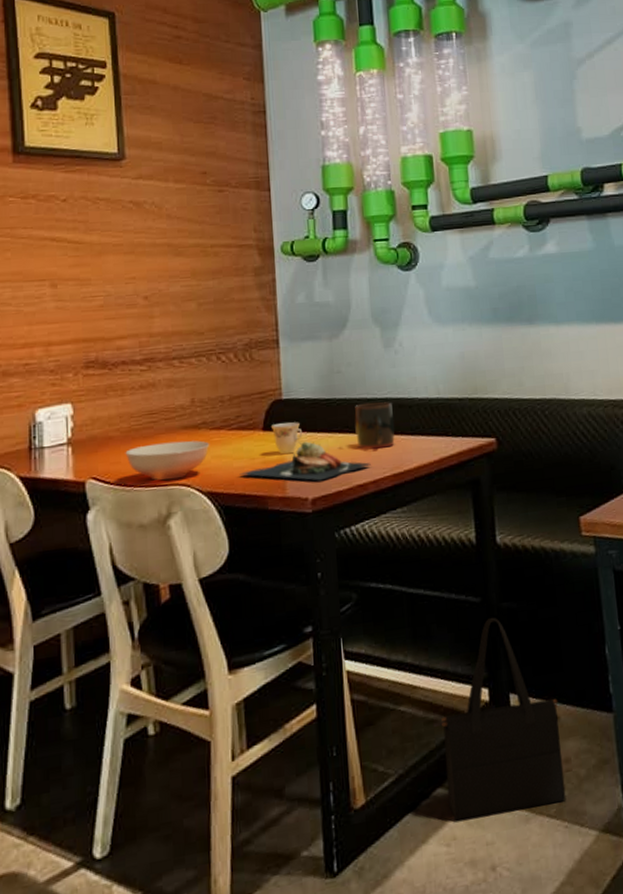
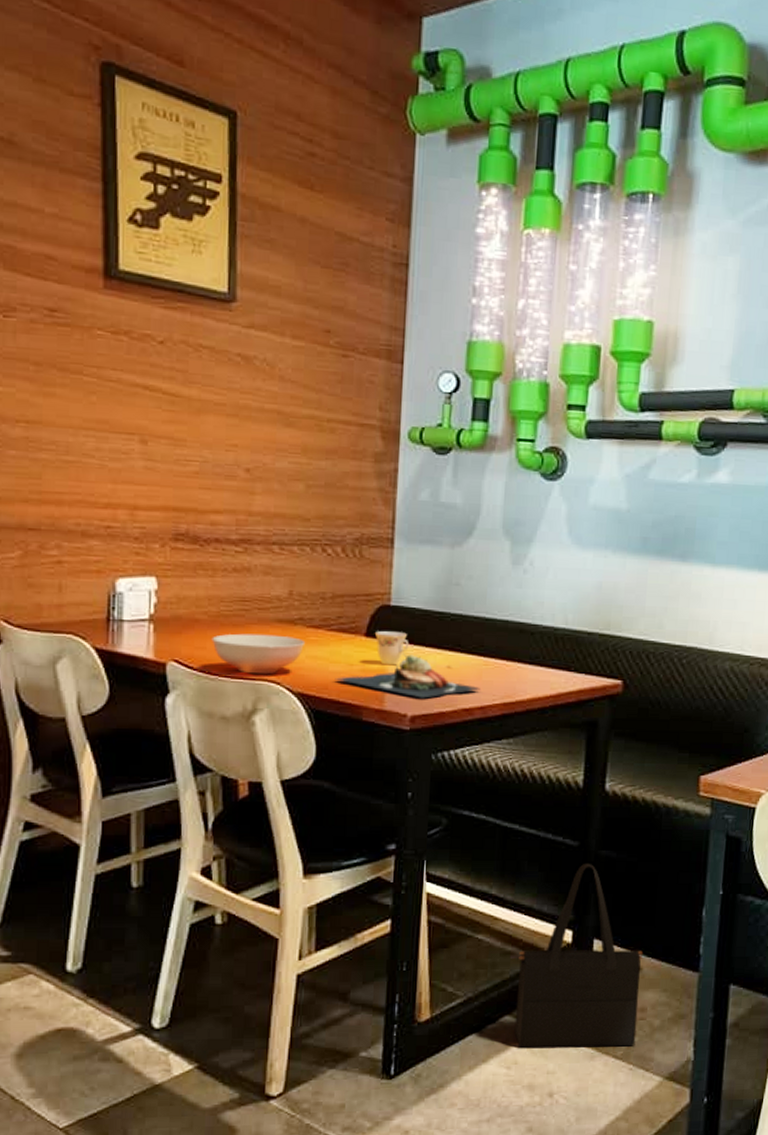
mug: present [354,402,395,449] -> none [467,622,513,674]

